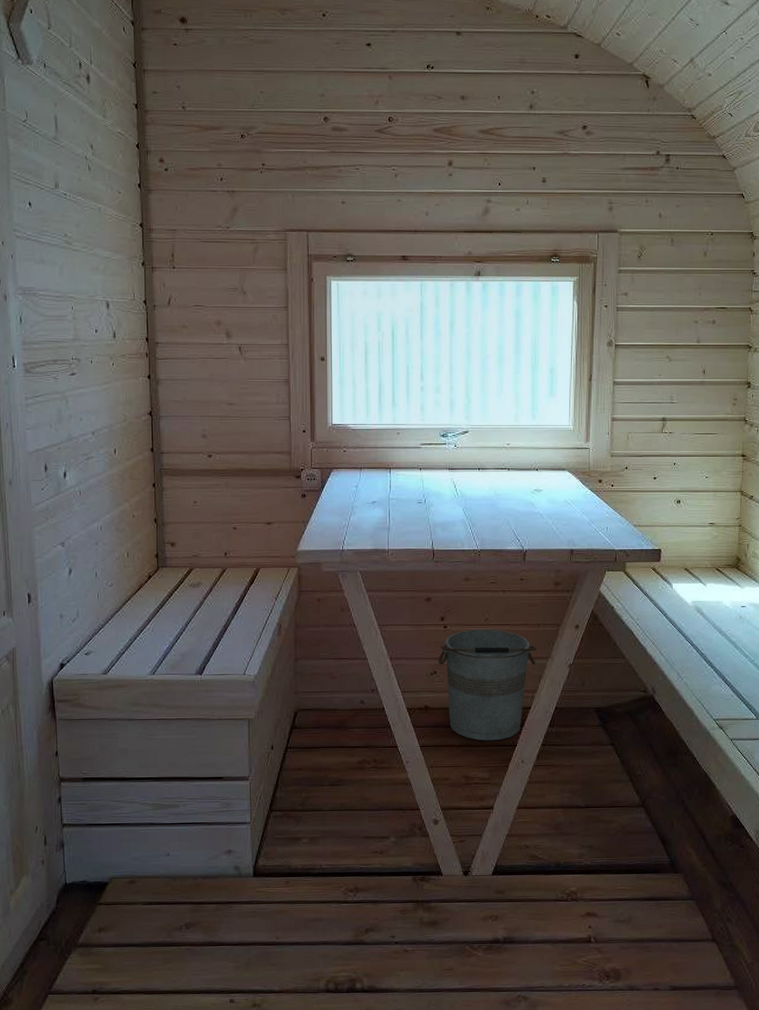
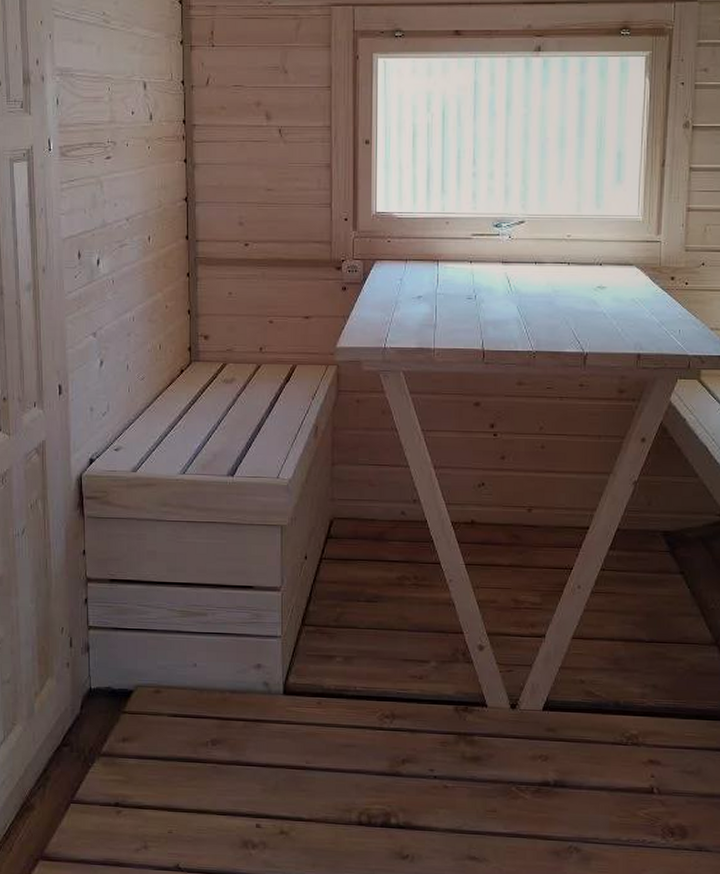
bucket: present [438,629,537,741] -> none [486,438,598,563]

